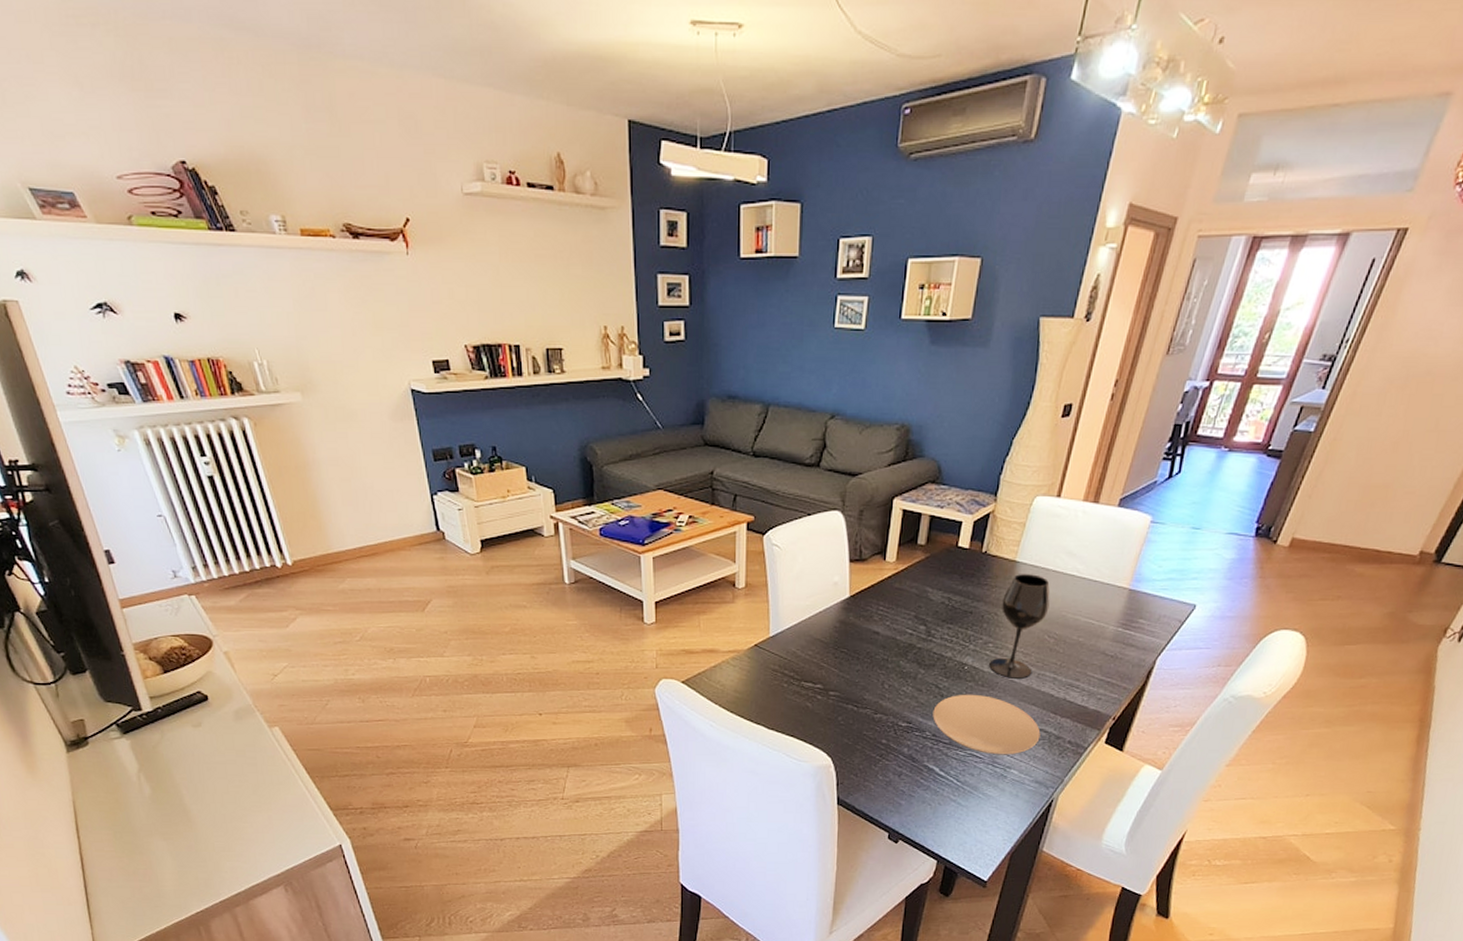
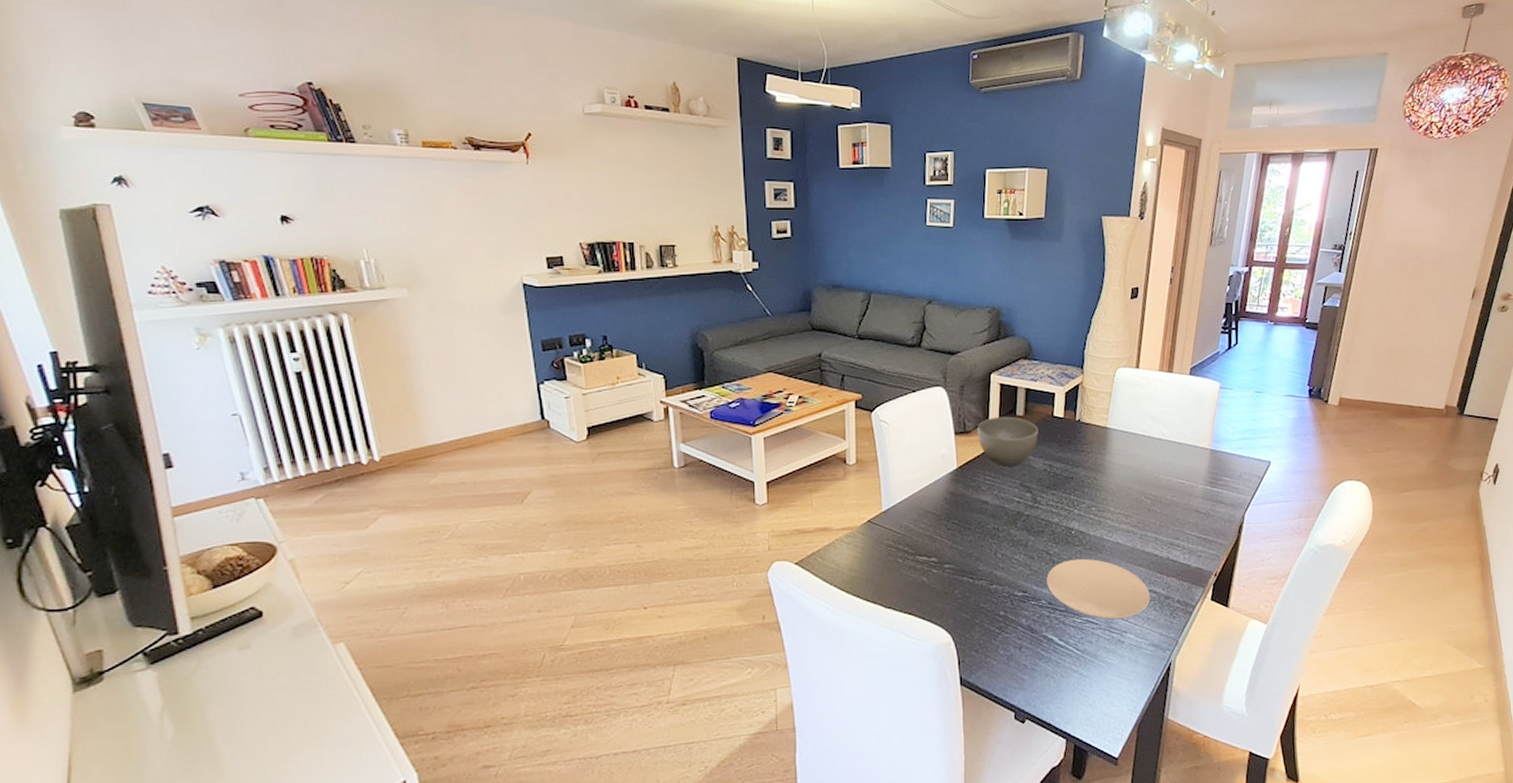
bowl: none [873,545,940,598] -> present [976,416,1039,467]
wineglass: present [989,574,1050,679] -> none [1094,439,1142,541]

